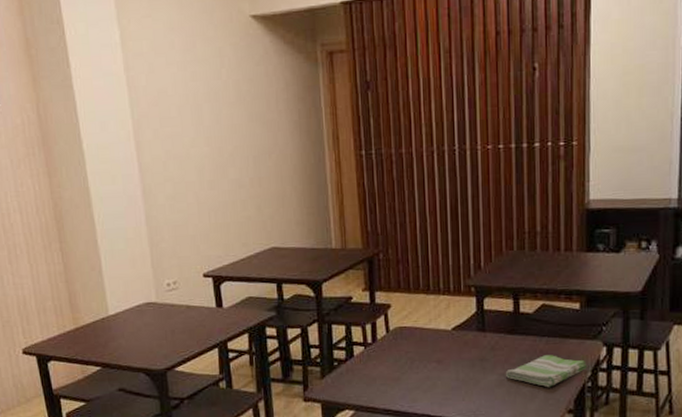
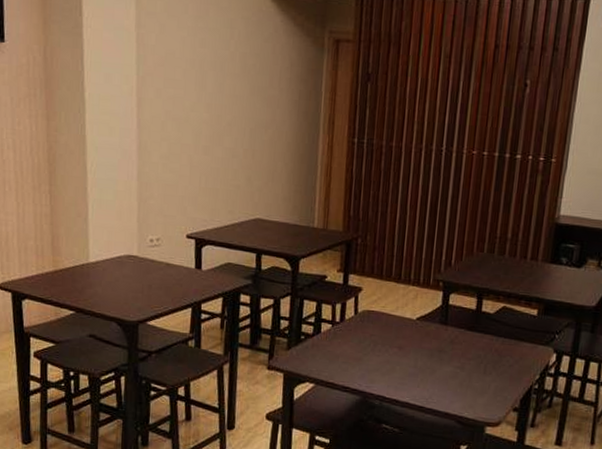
dish towel: present [505,355,587,388] -> none [460,354,536,385]

